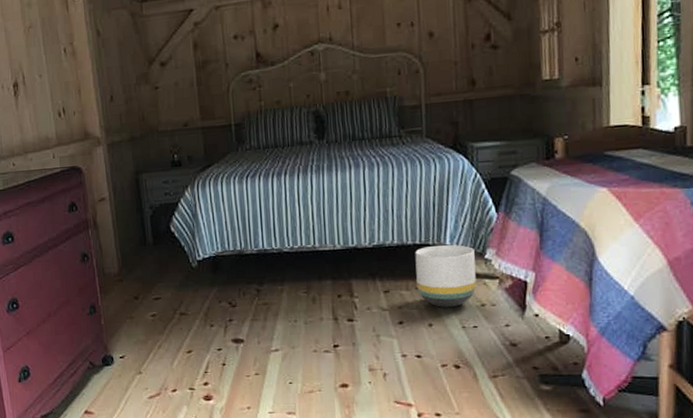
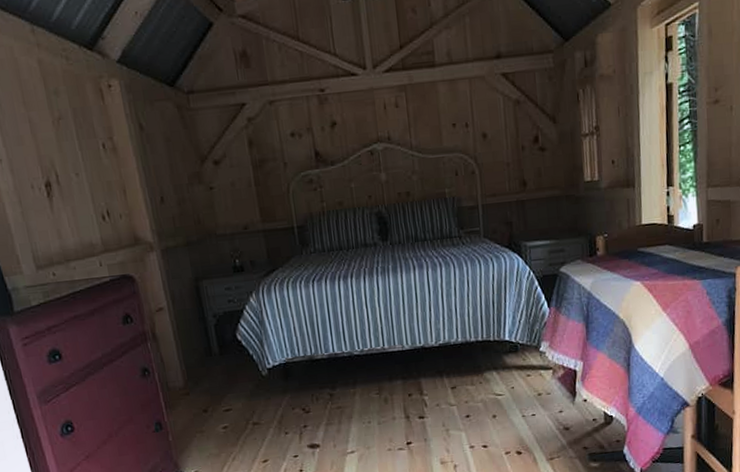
planter: present [415,244,477,307] -> none [478,339,533,399]

